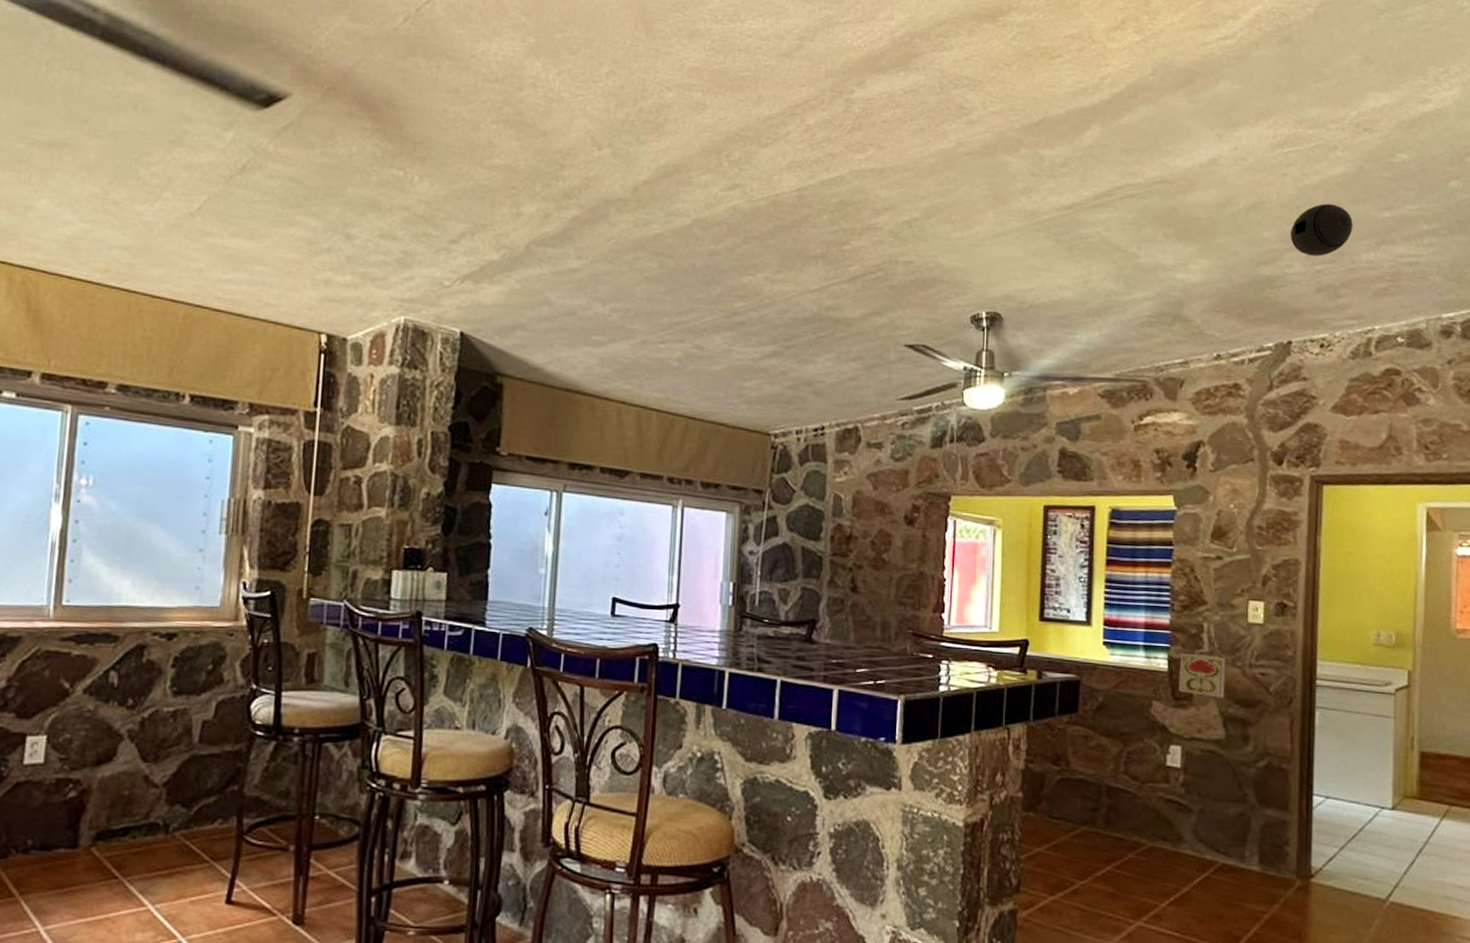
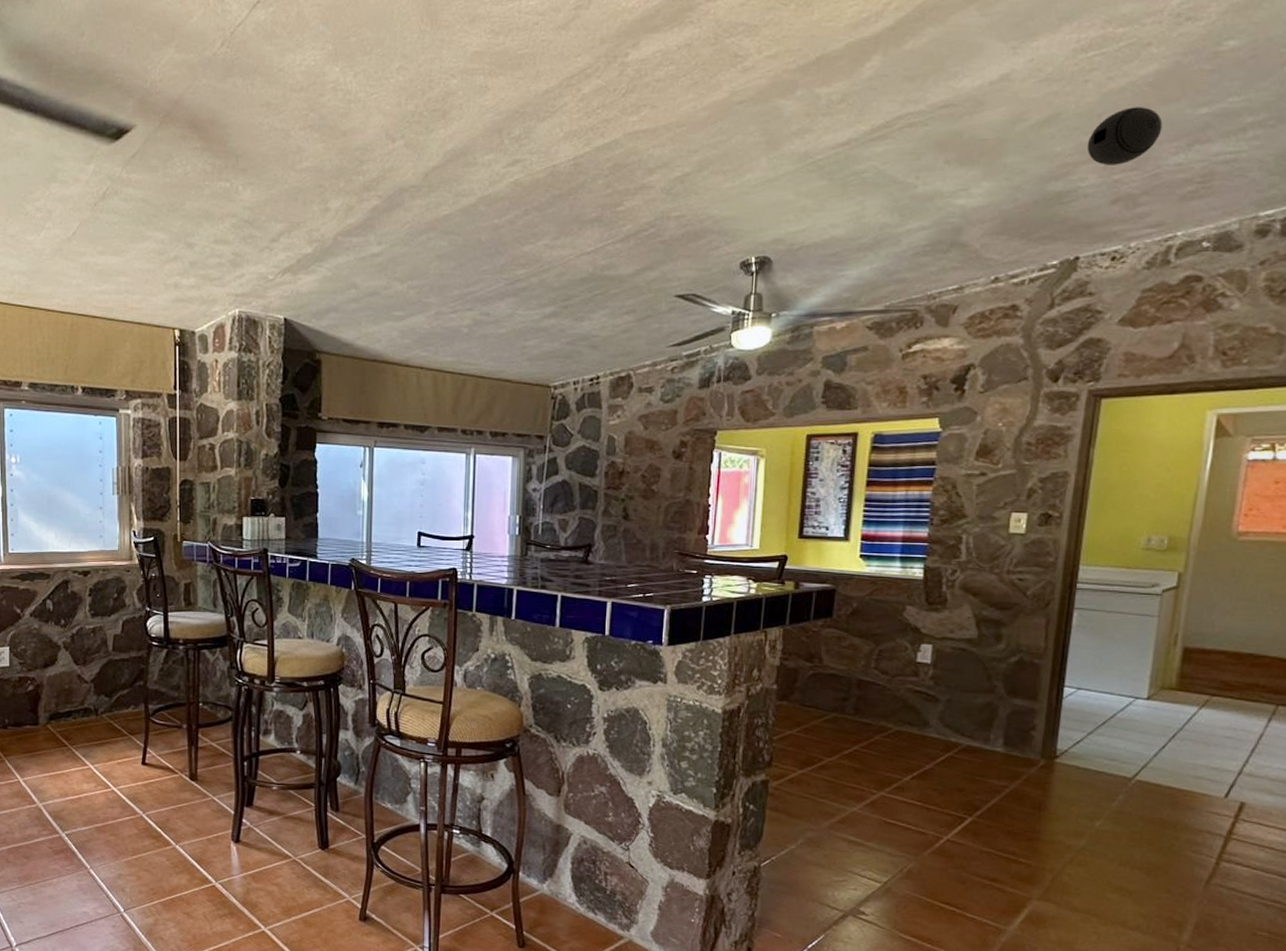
decorative tile: present [1177,651,1227,698] -> none [932,561,985,602]

